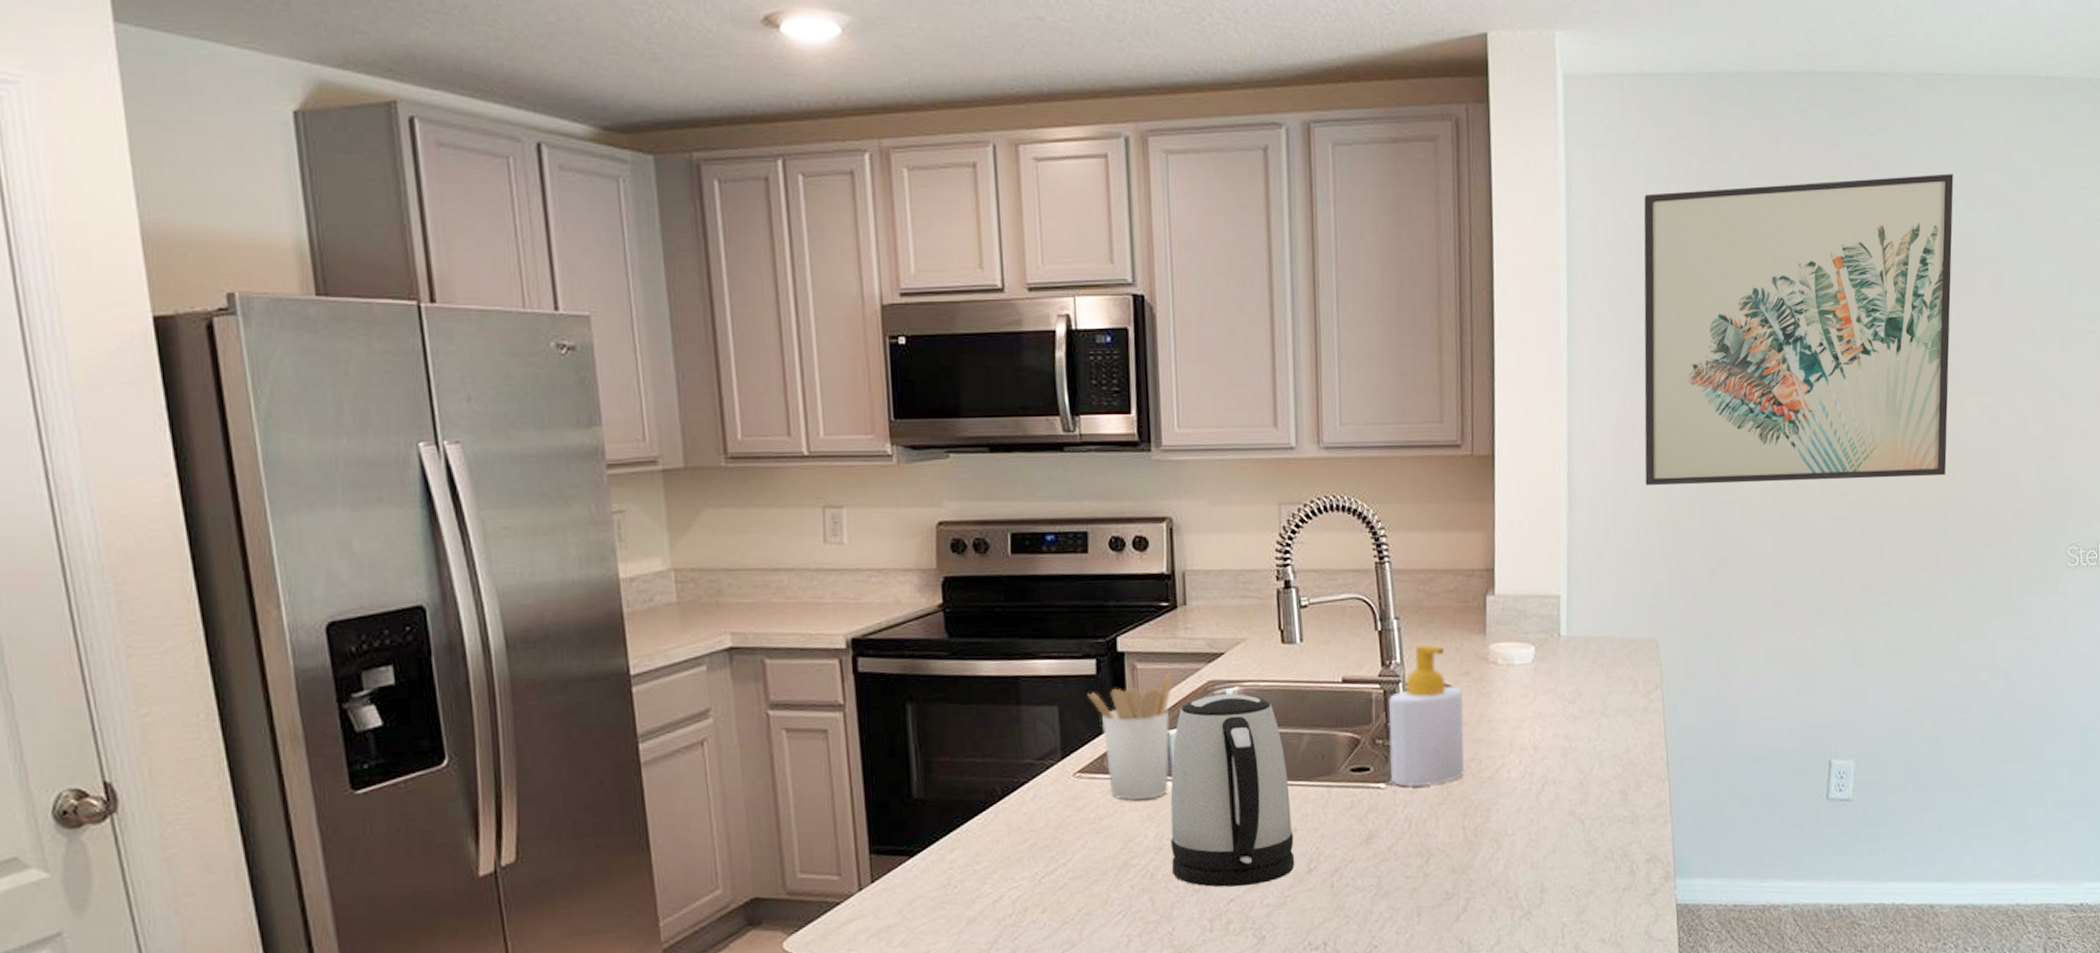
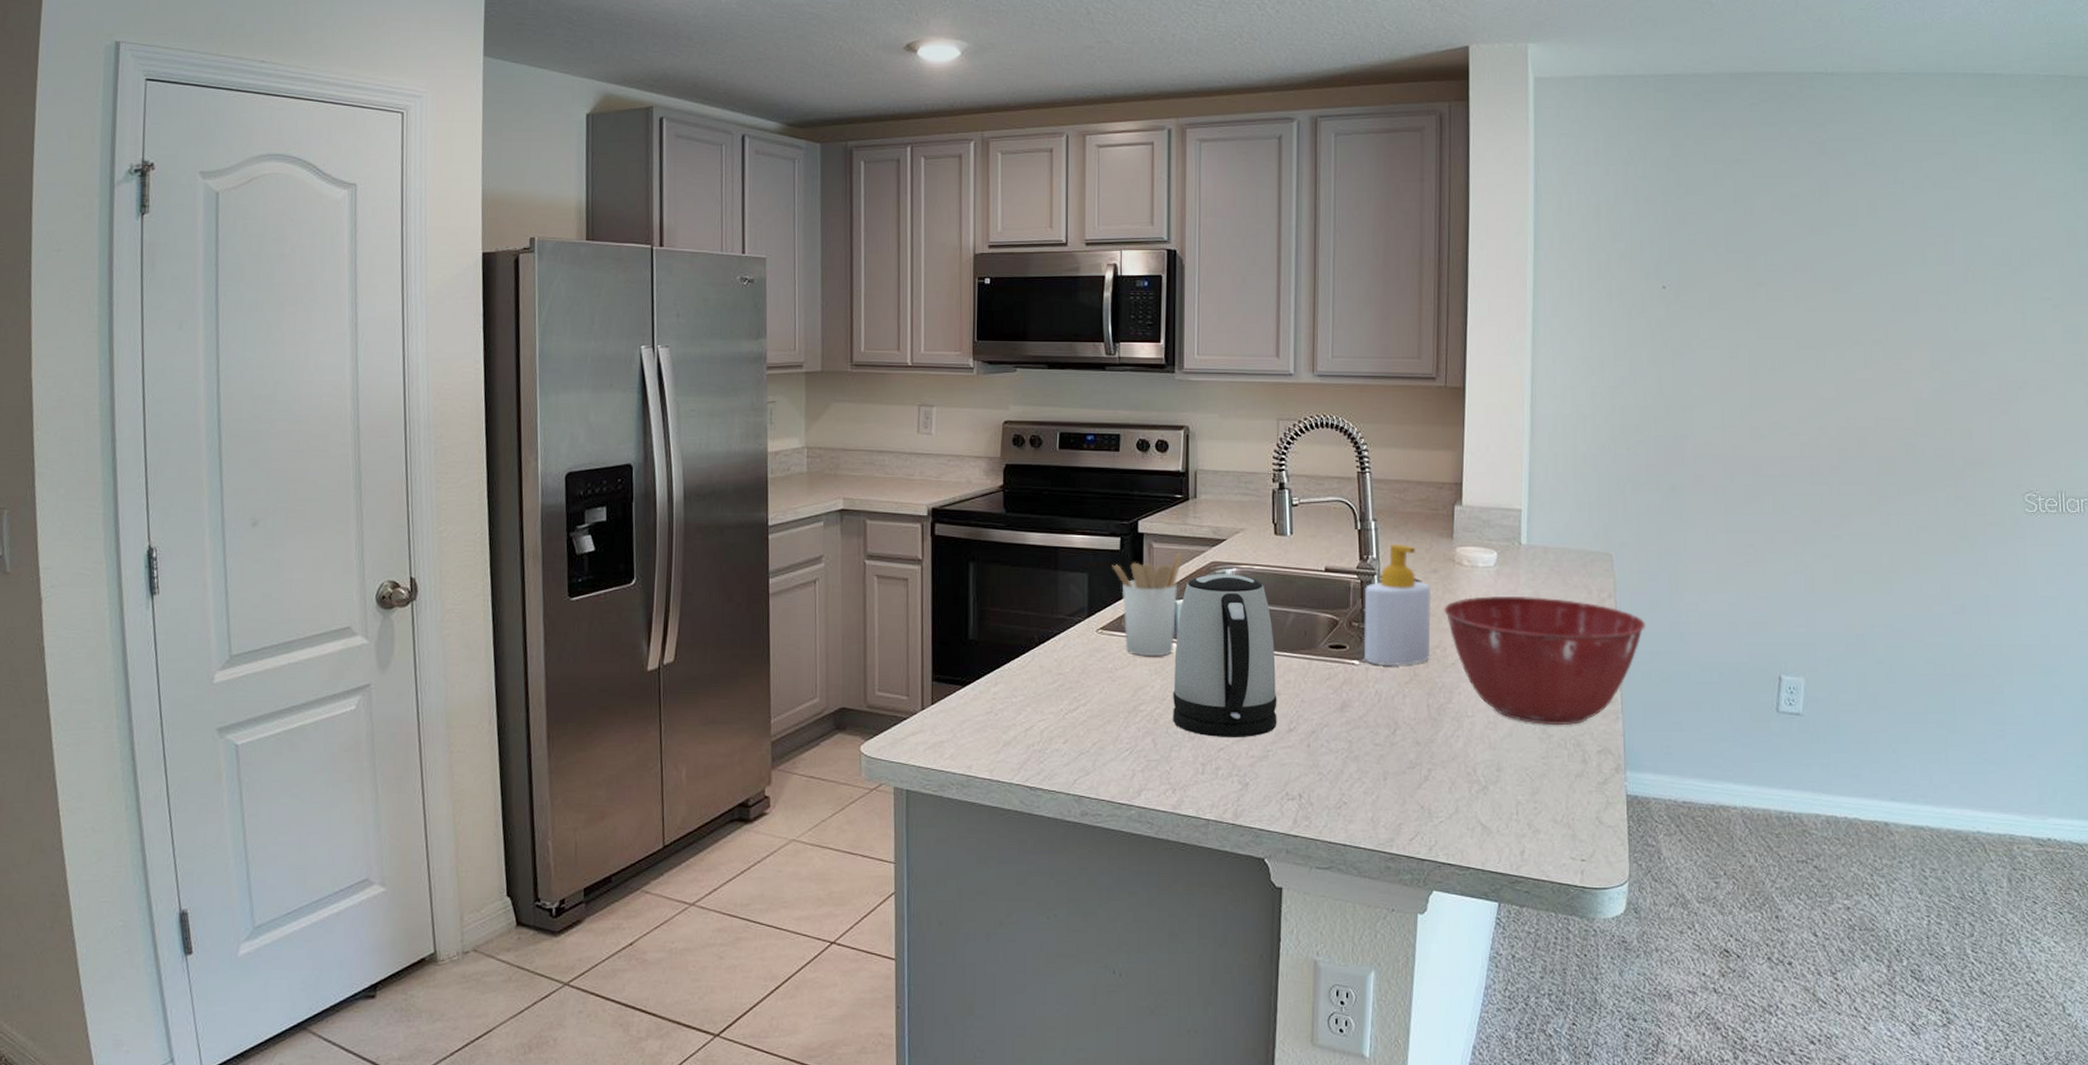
mixing bowl: none [1478,694,1694,838] -> present [1444,596,1645,726]
wall art: present [1643,173,1954,486] -> none [1602,157,1901,423]

